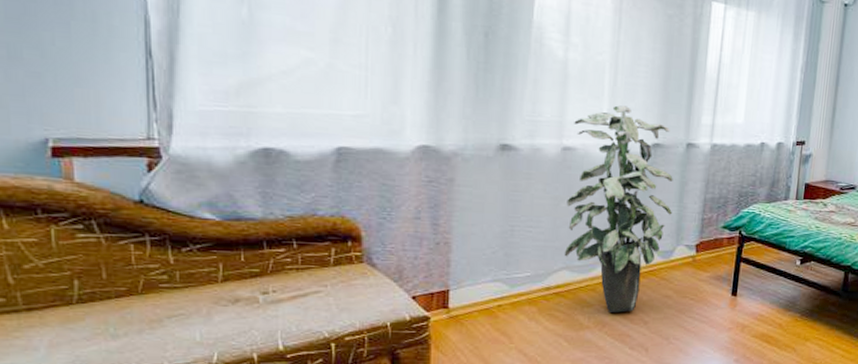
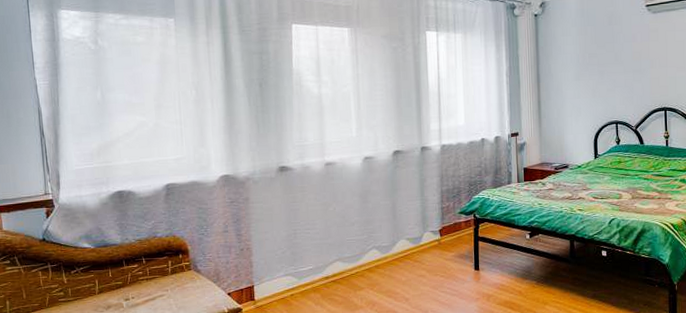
indoor plant: present [564,105,673,313] -> none [332,124,416,293]

